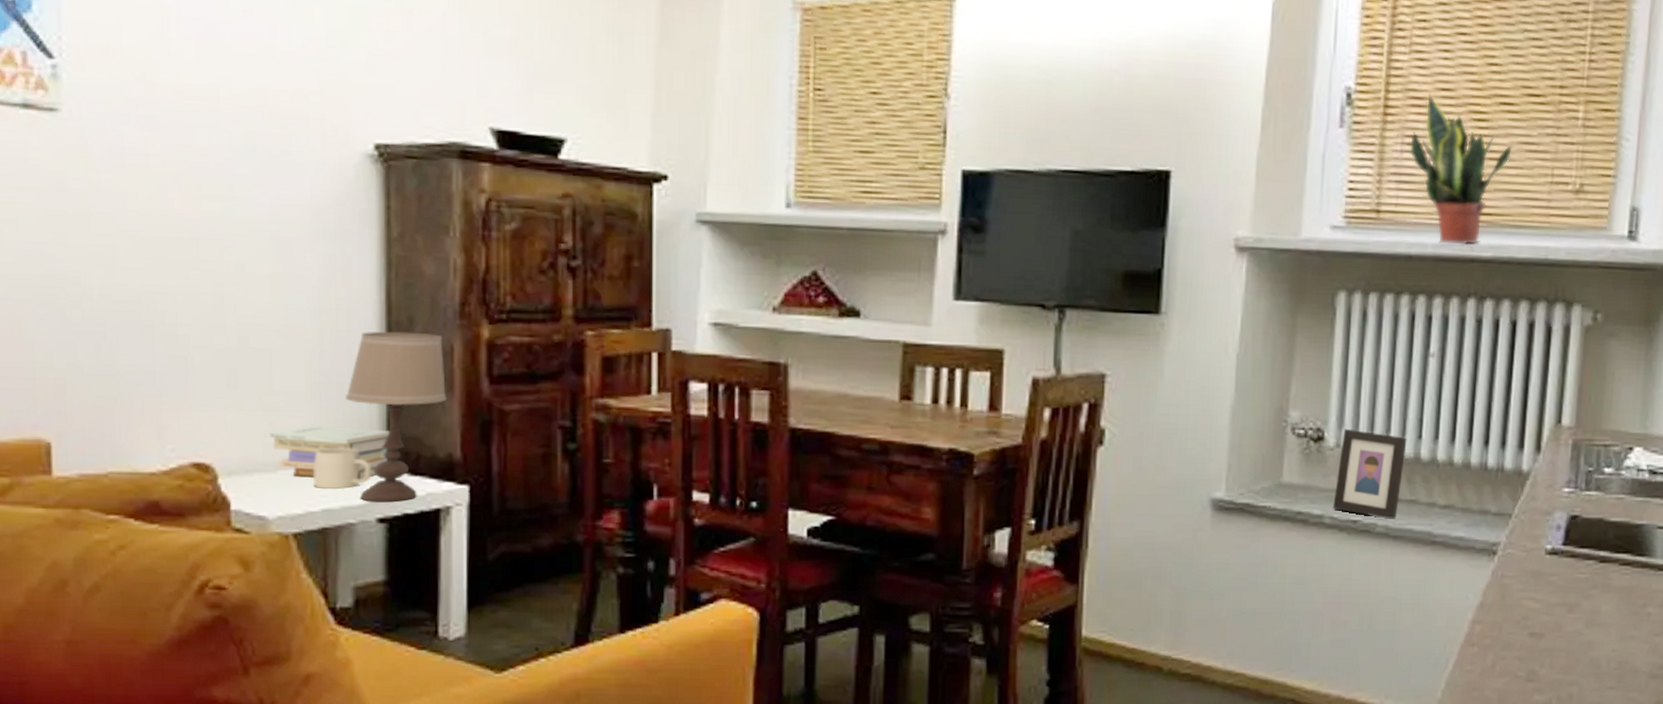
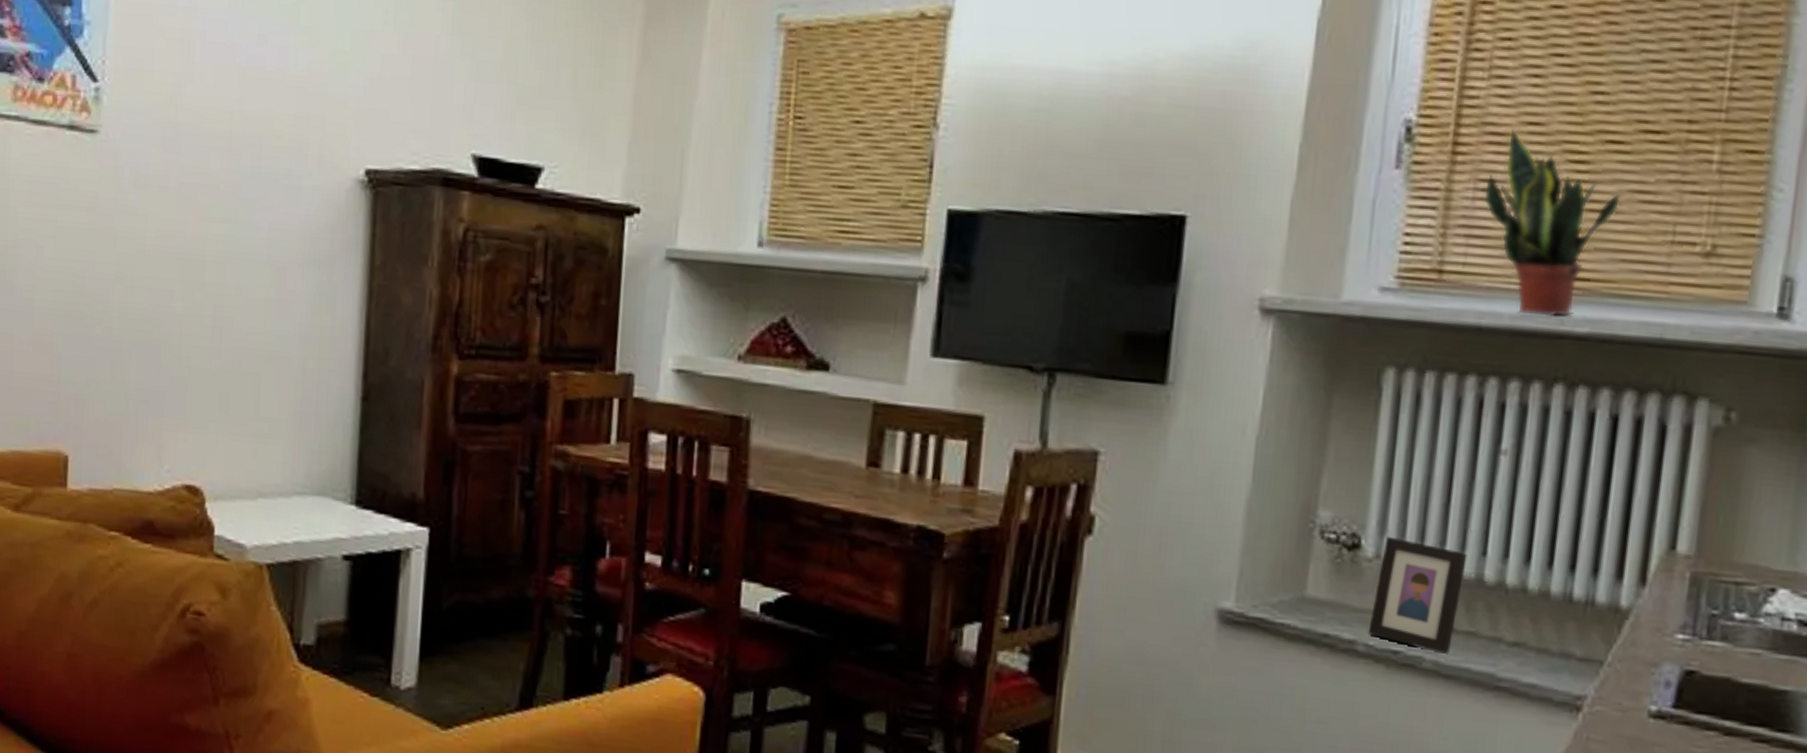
books: present [264,424,390,480] -> none [248,453,360,514]
mug: present [312,447,372,490] -> none [287,478,341,523]
table lamp: present [345,331,447,503] -> none [322,361,415,541]

